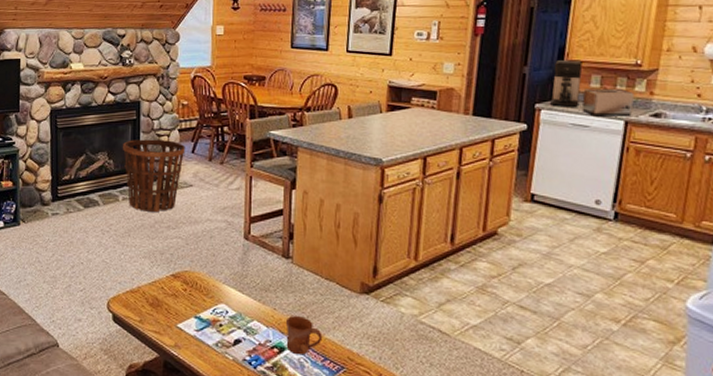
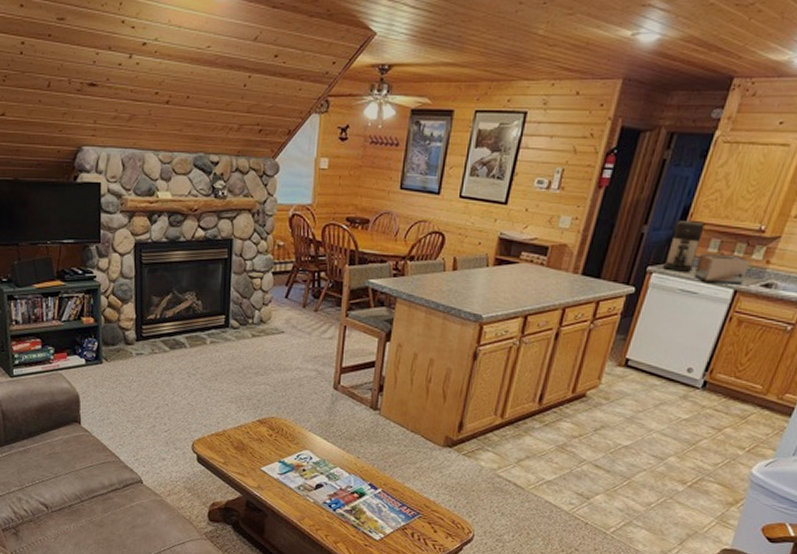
basket: present [123,139,185,213] -> none [212,280,279,358]
mug: present [285,316,323,355] -> none [366,465,402,501]

